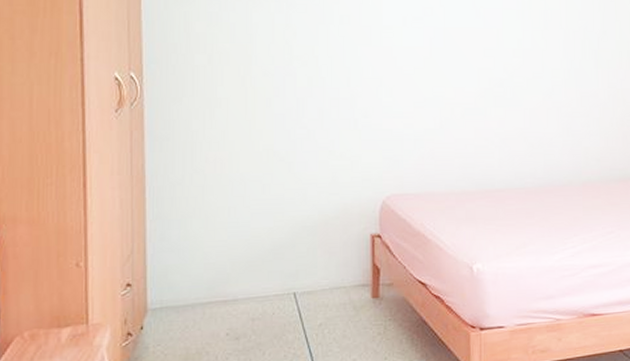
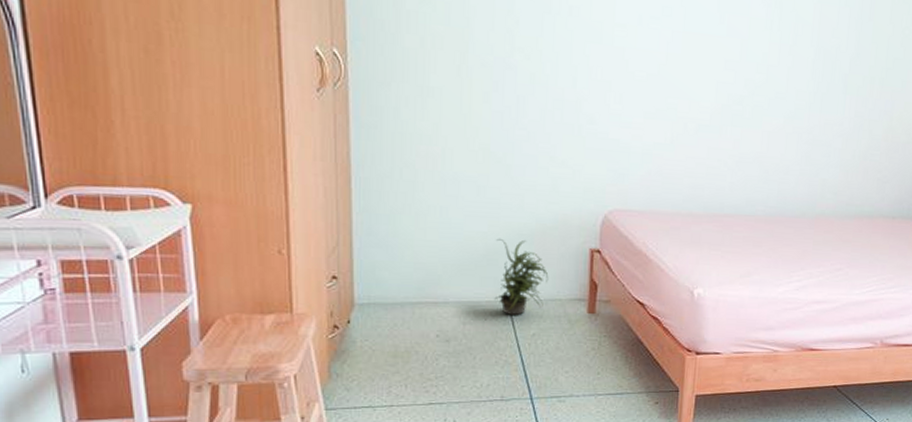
potted plant: none [281,232,333,307] -> present [494,238,549,315]

